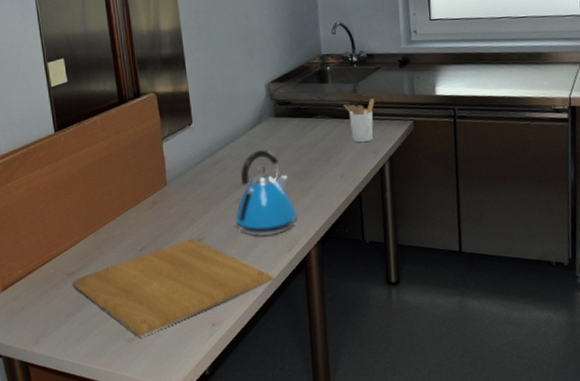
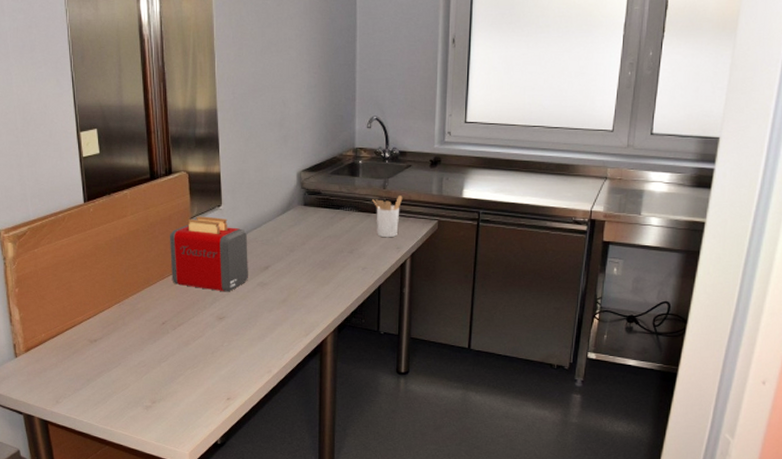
chopping board: present [72,237,275,337] -> none [94,316,291,405]
toaster: none [142,135,225,212] -> present [170,216,248,292]
kettle: present [235,150,297,236] -> none [256,237,317,320]

